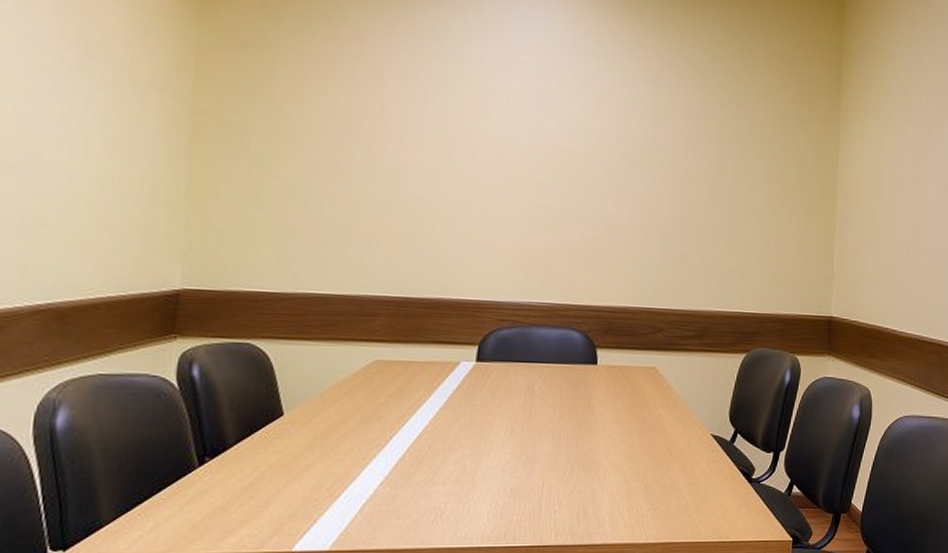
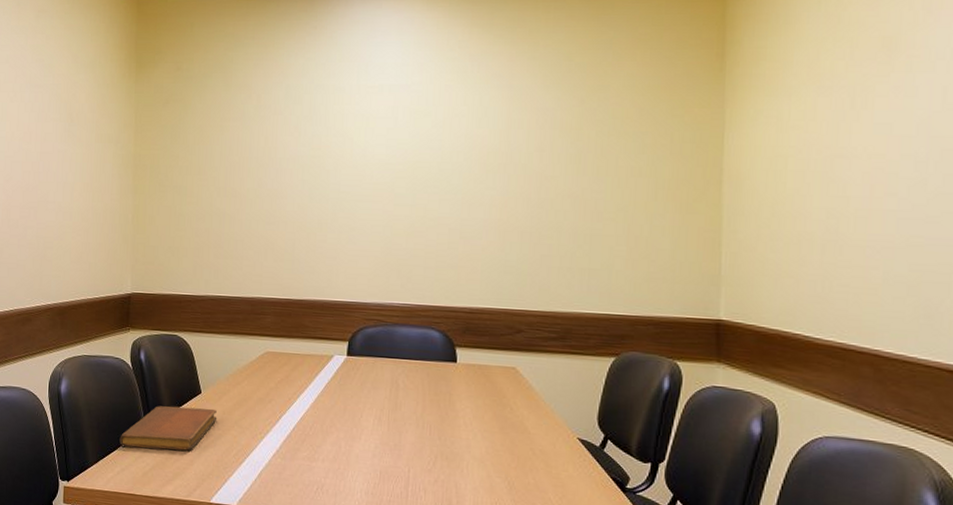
notebook: none [154,433,306,493] -> present [119,406,218,451]

